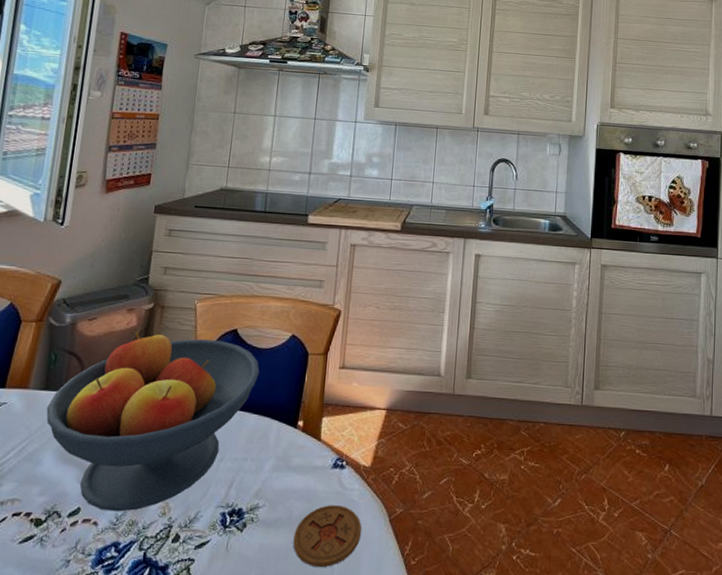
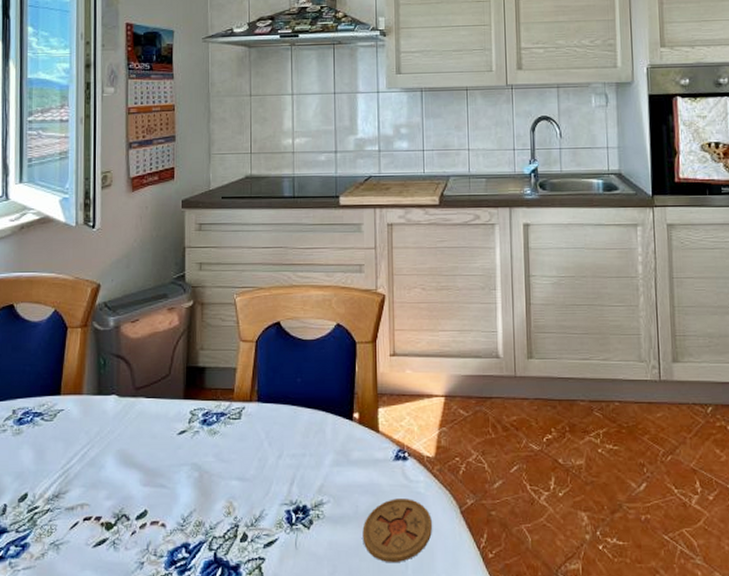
fruit bowl: present [46,331,260,512] -> none [102,330,308,513]

